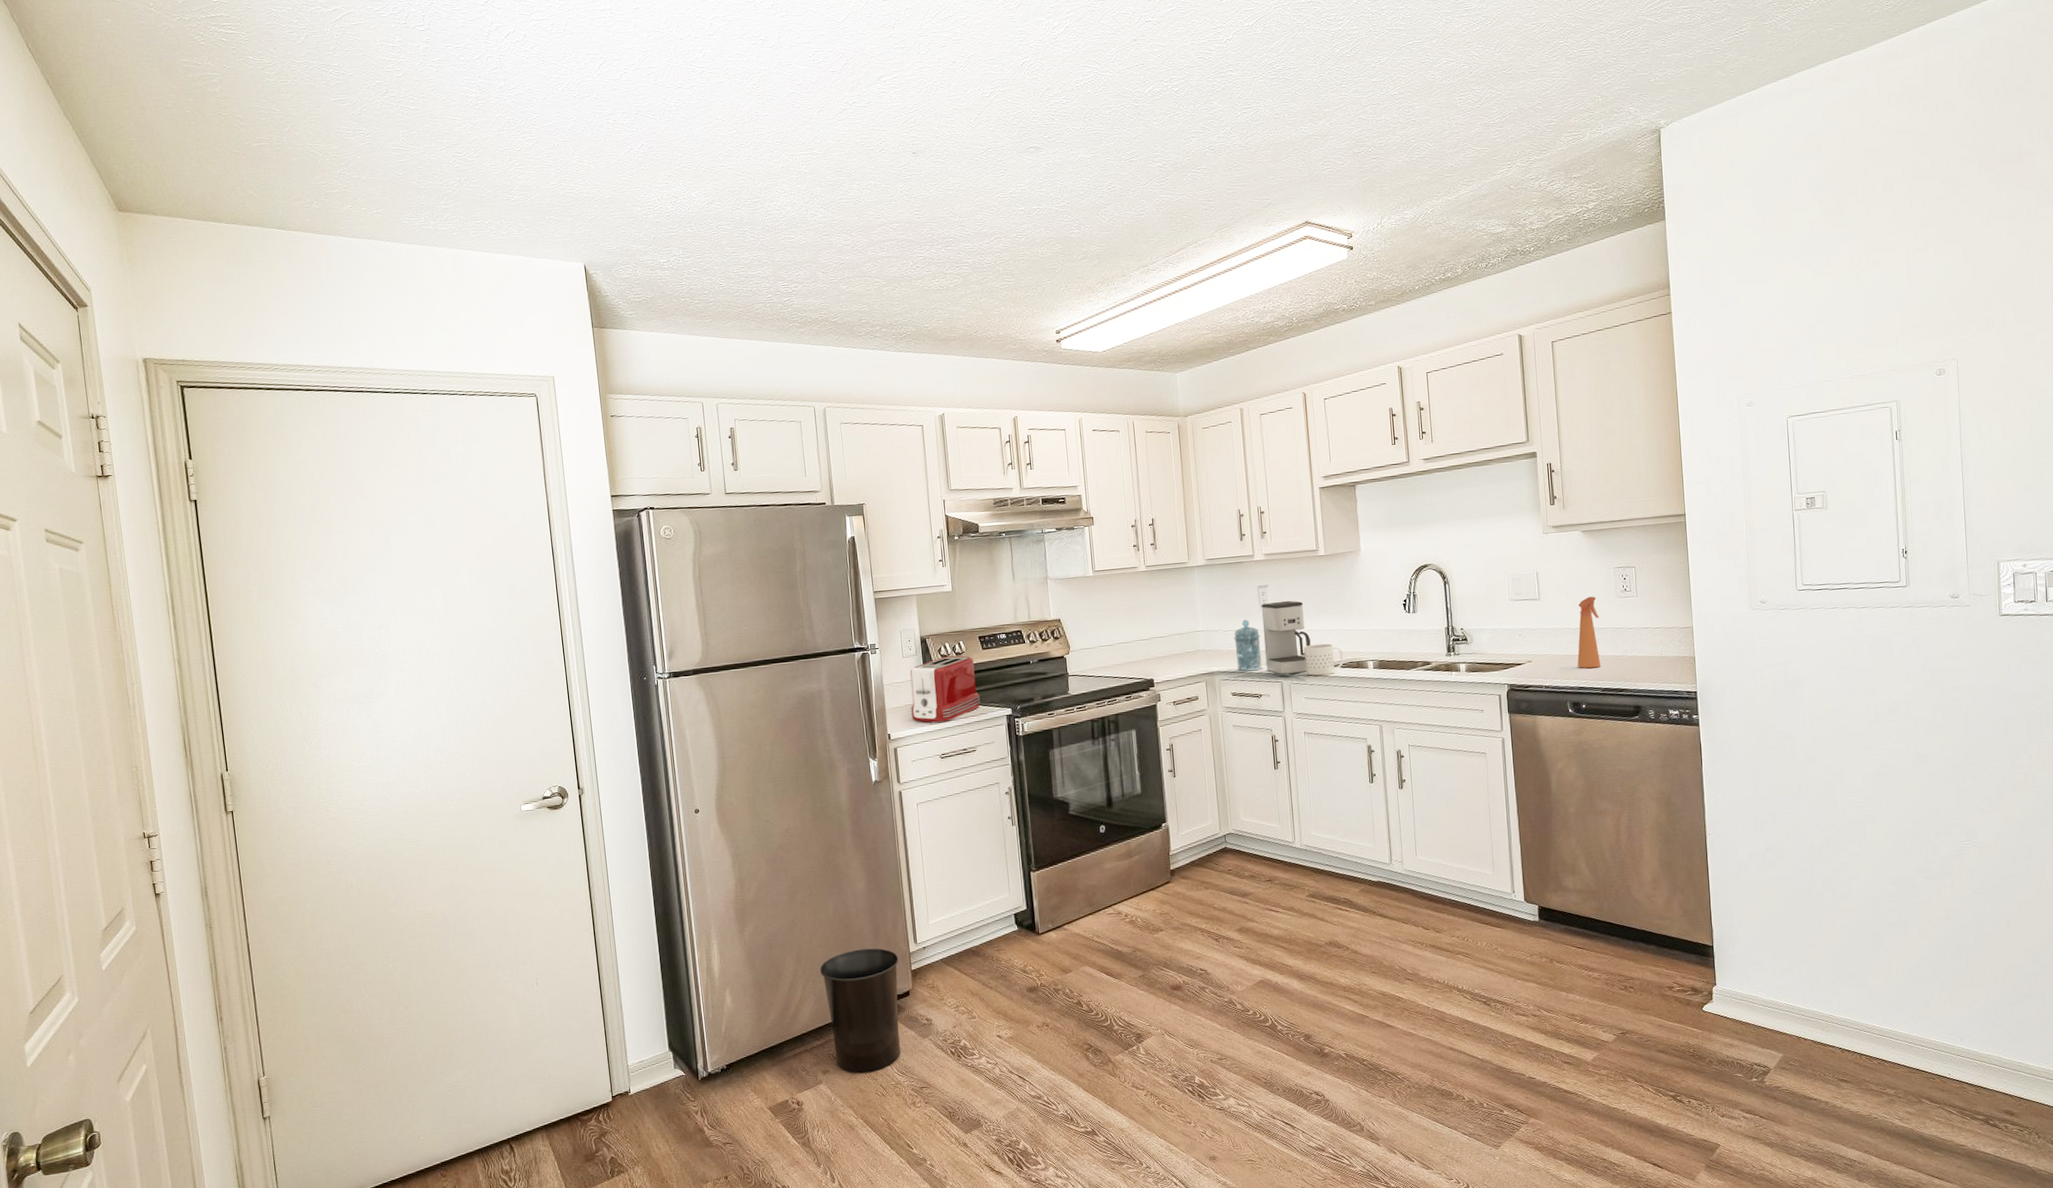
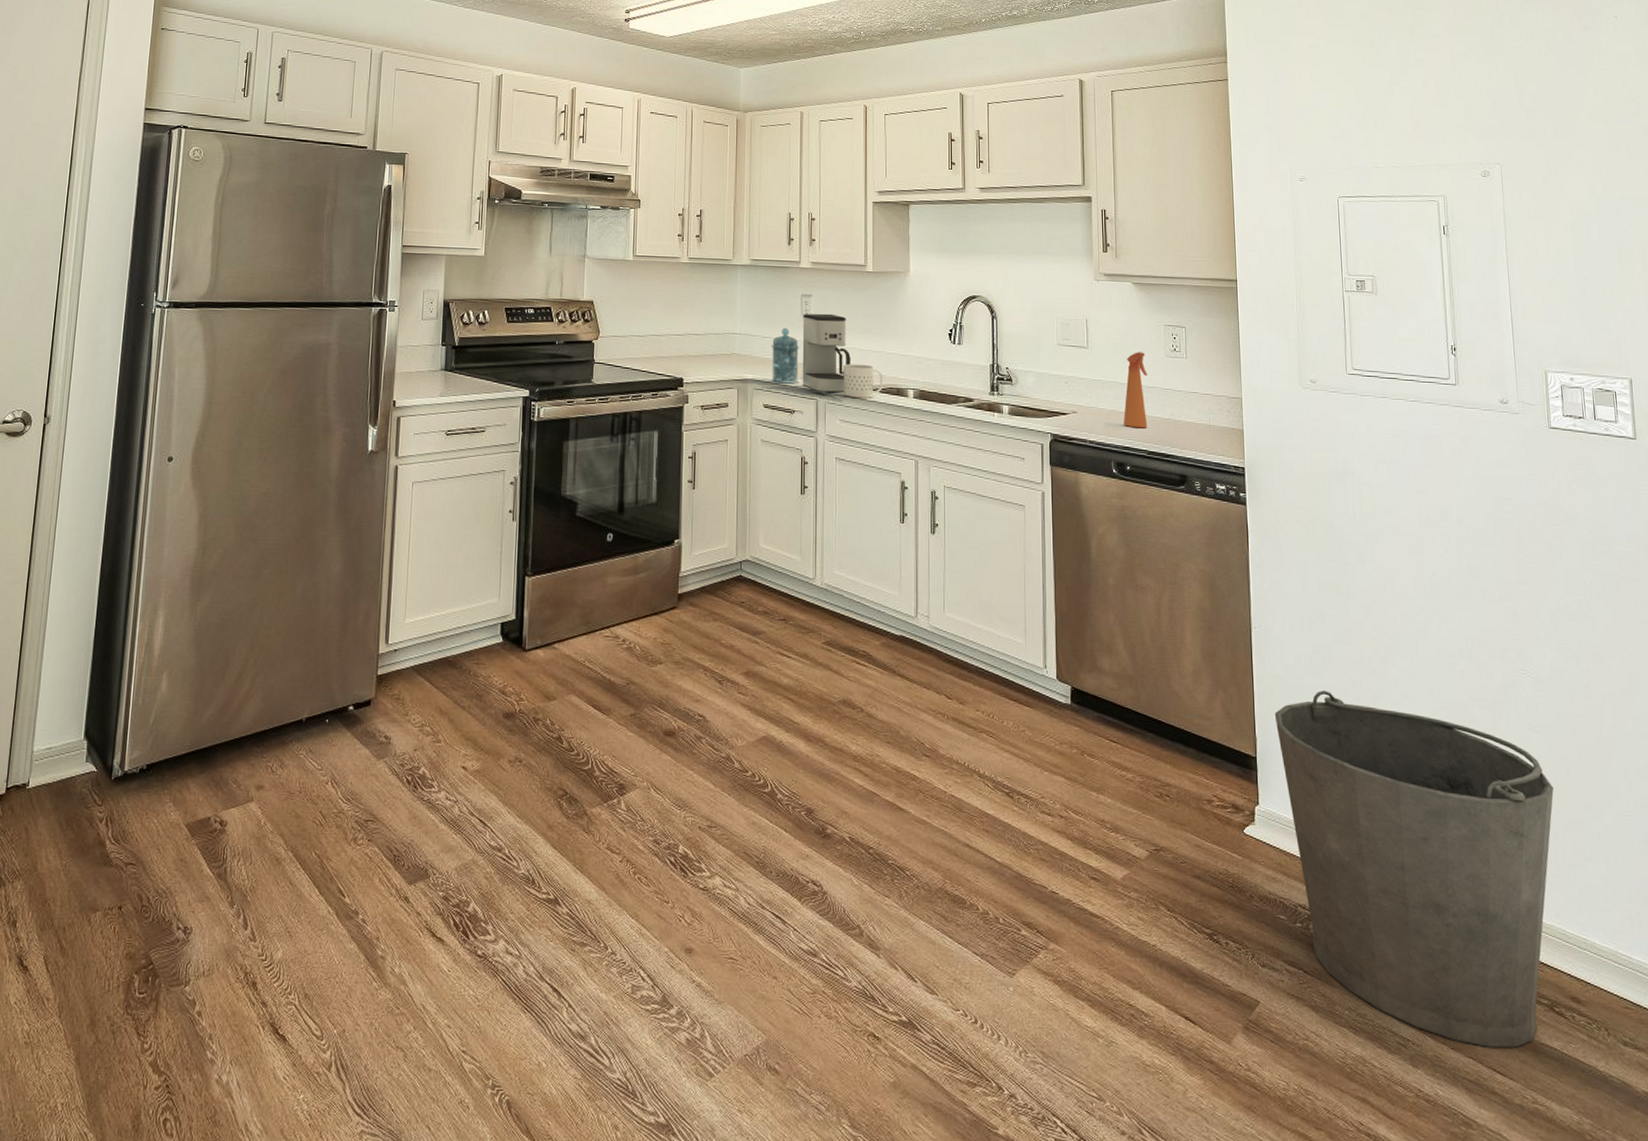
waste bin: present [820,948,901,1073] -> none [274,643,365,793]
toaster: present [910,655,981,723] -> none [420,325,498,395]
bucket: none [1729,881,1994,1159] -> present [1274,690,1554,1048]

